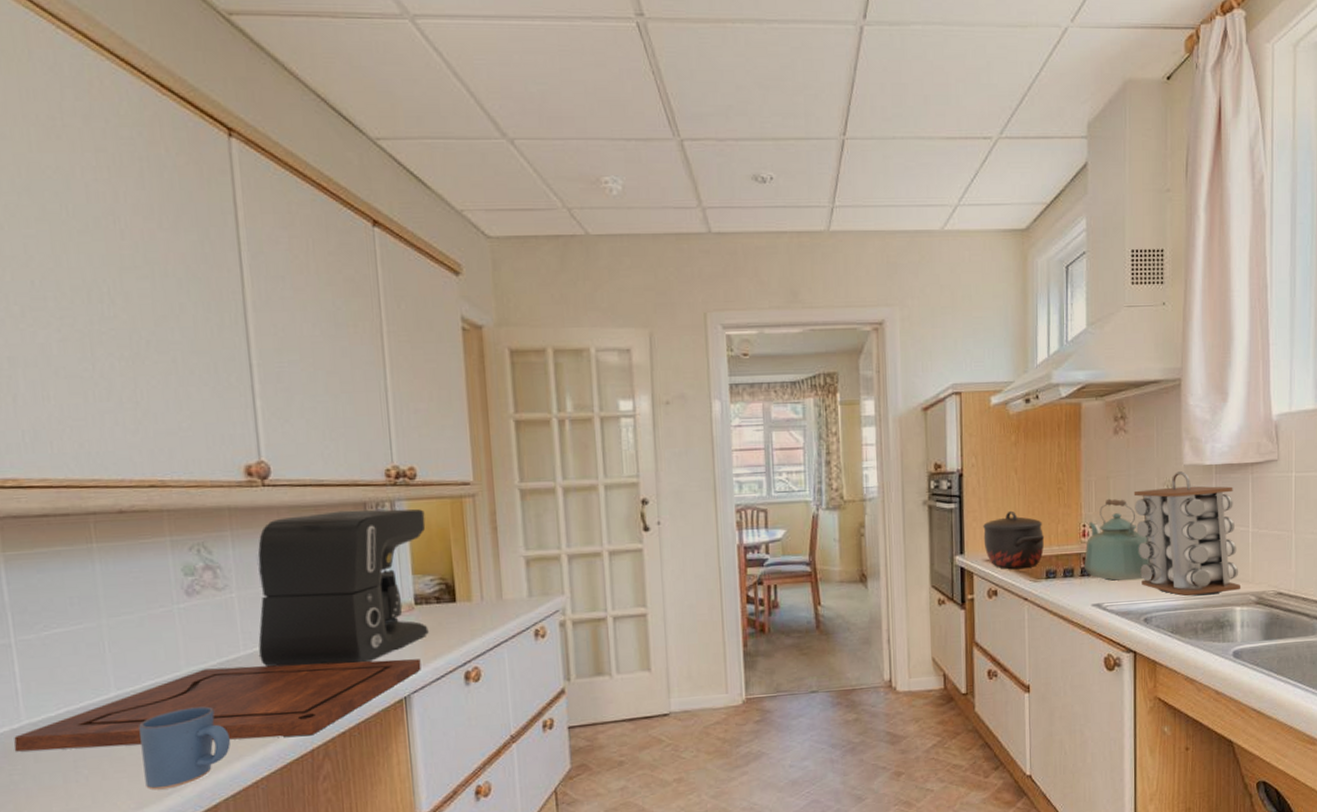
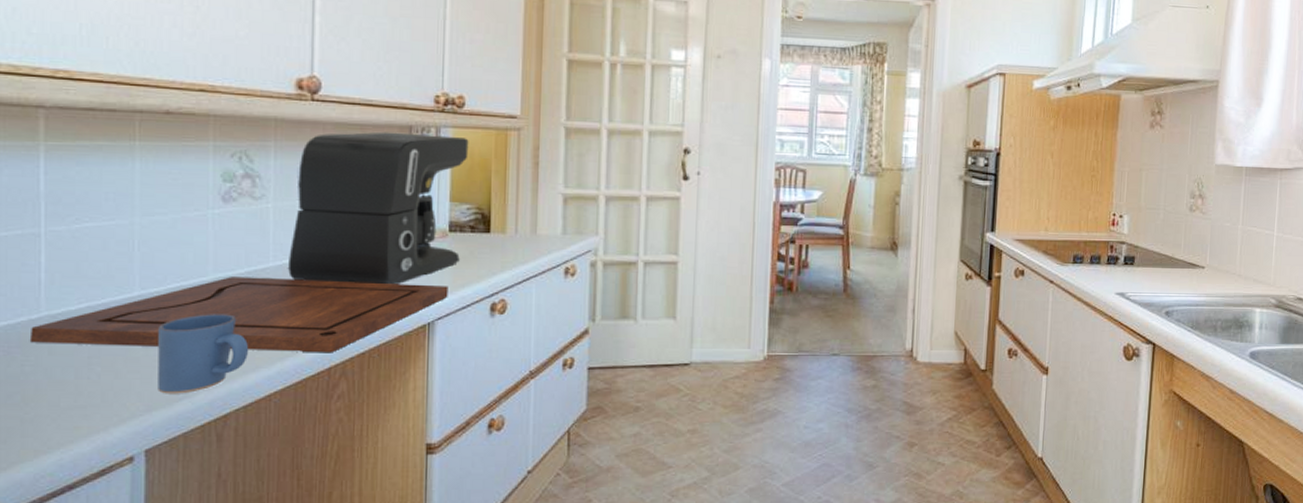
cooking pot: present [983,510,1045,570] -> none [1015,193,1075,252]
kettle: present [1084,498,1149,581] -> none [1111,190,1175,273]
spice rack: present [1133,471,1241,596] -> none [1164,170,1263,294]

